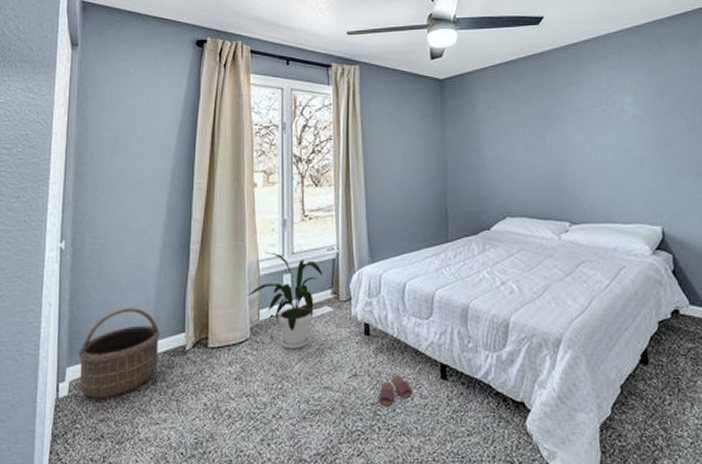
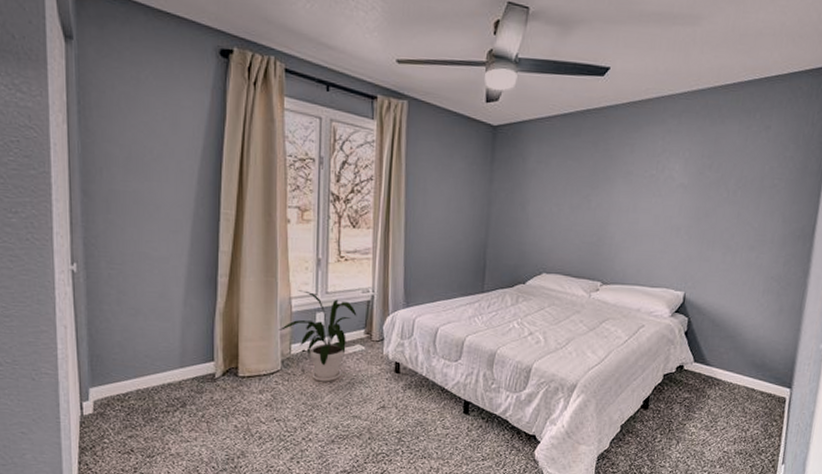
basket: present [78,308,160,399] -> none [101,335,188,418]
slippers: present [379,376,412,407] -> none [404,409,436,435]

